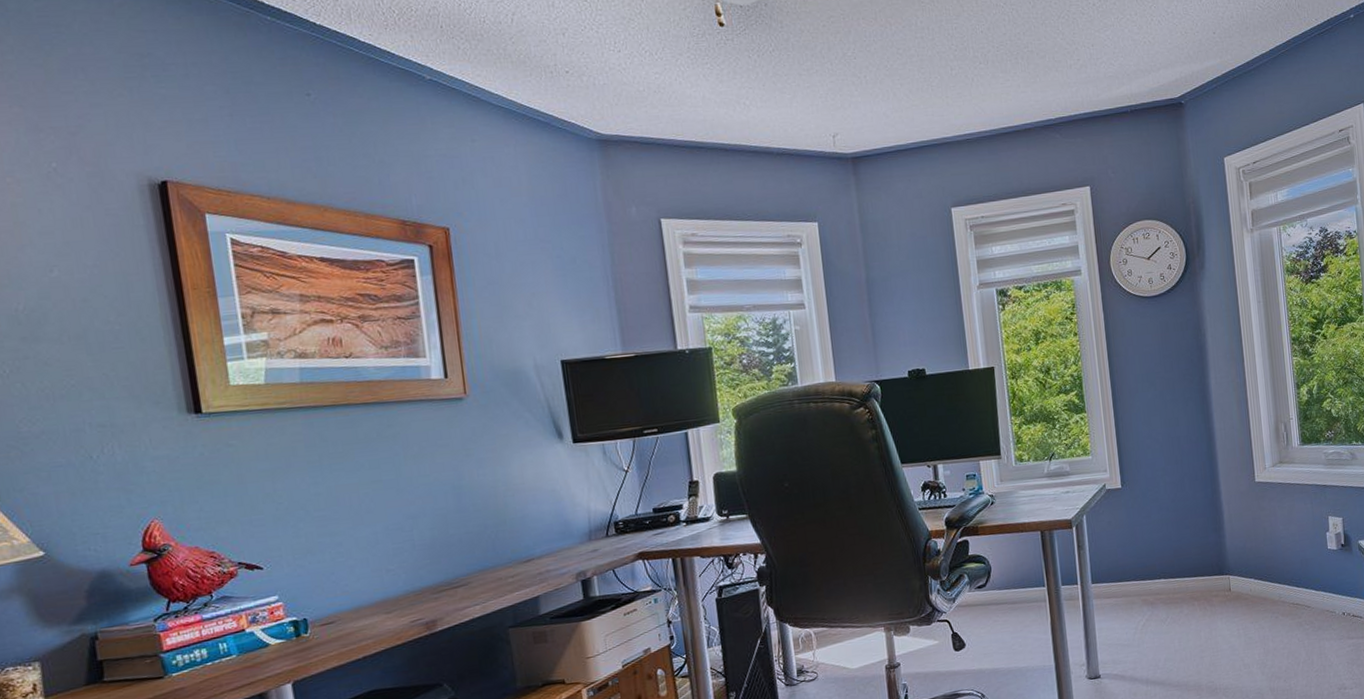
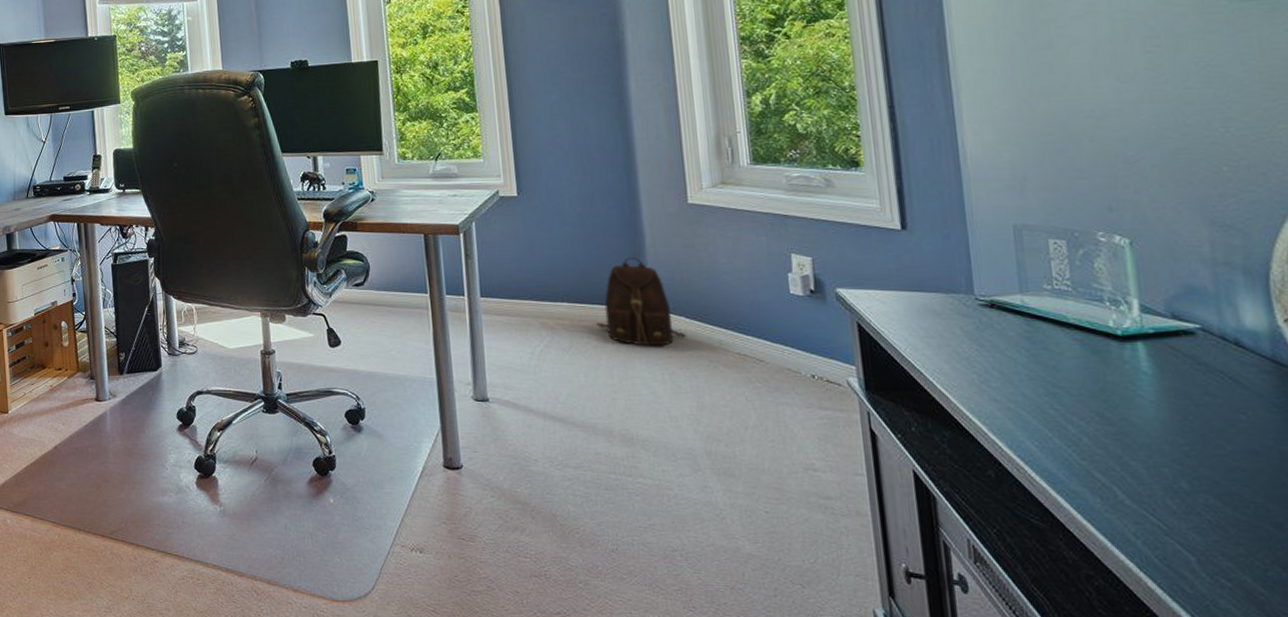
backpack: none [1187,532,1256,608] -> present [596,257,688,346]

